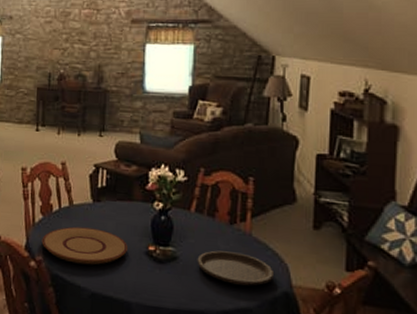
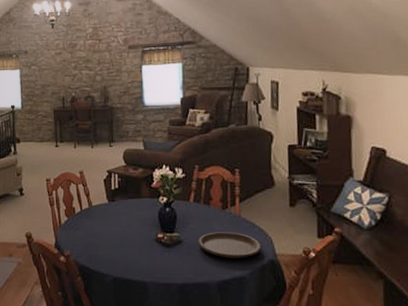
plate: present [41,226,127,265] -> none [68,224,140,255]

